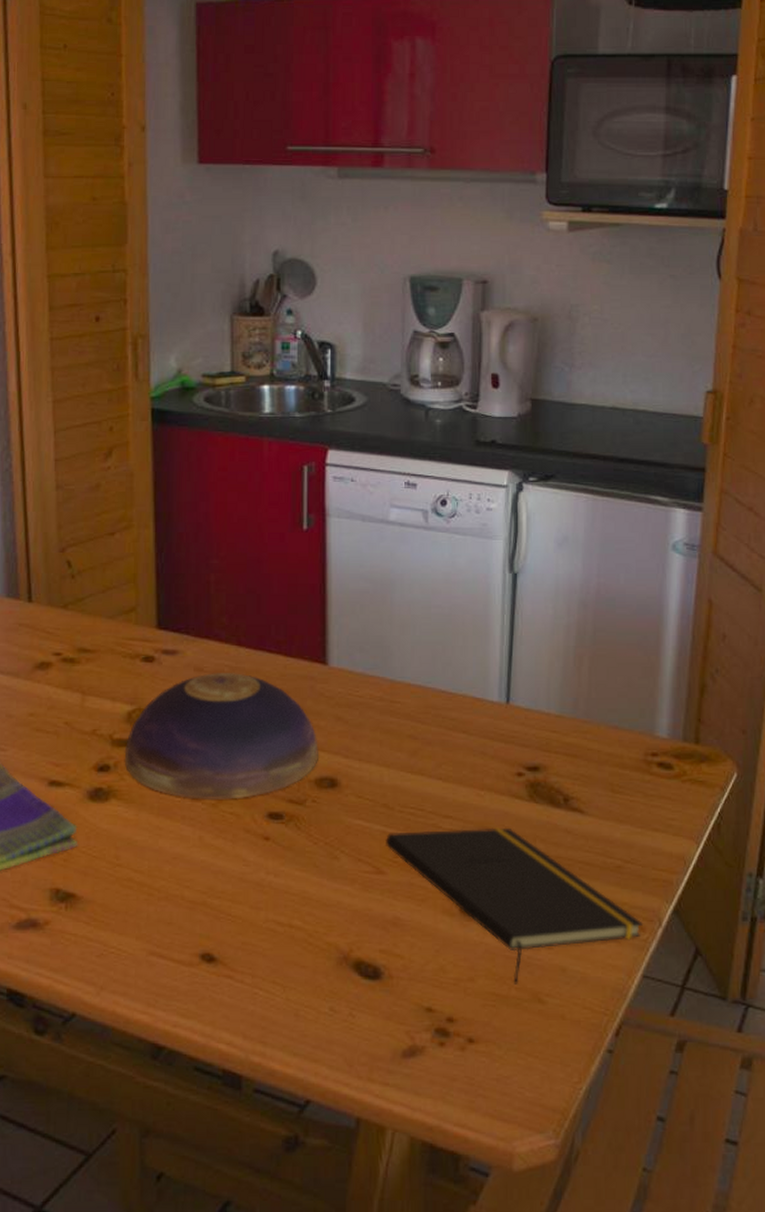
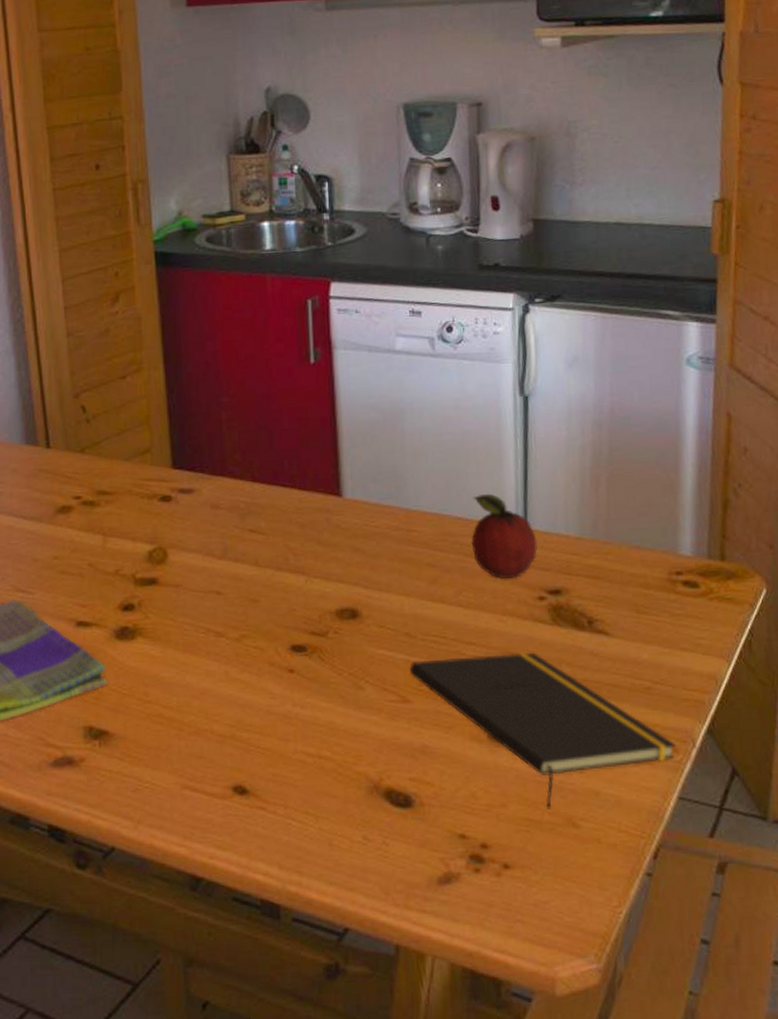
decorative bowl: present [124,672,318,800] -> none [147,507,338,635]
fruit: none [453,668,518,754] -> present [471,493,537,580]

